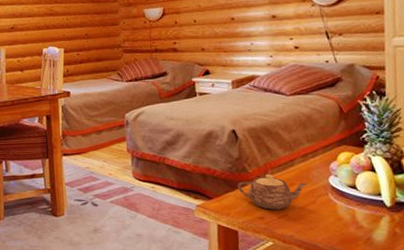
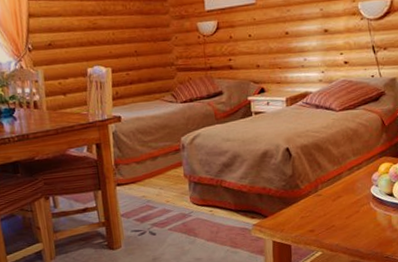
teapot: present [238,174,309,210] -> none [291,189,354,223]

